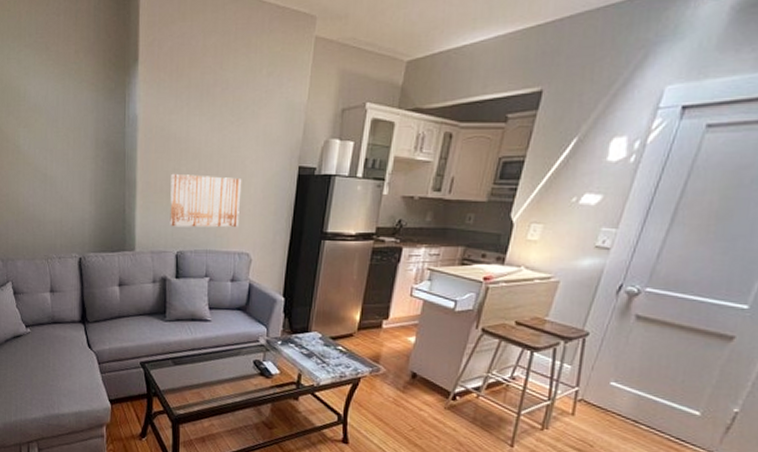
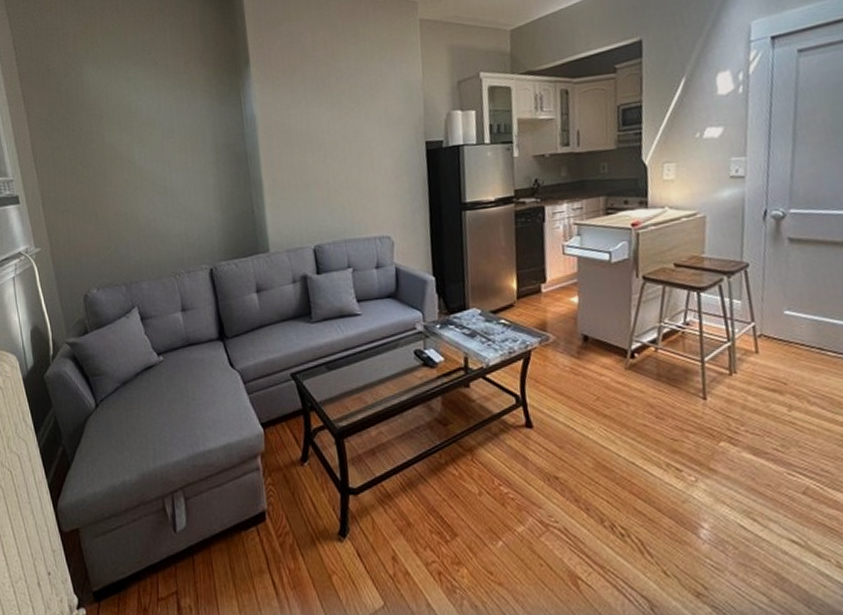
wall art: present [169,173,242,228] -> none [297,161,375,221]

